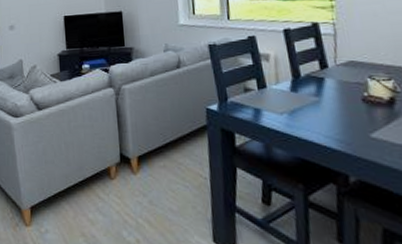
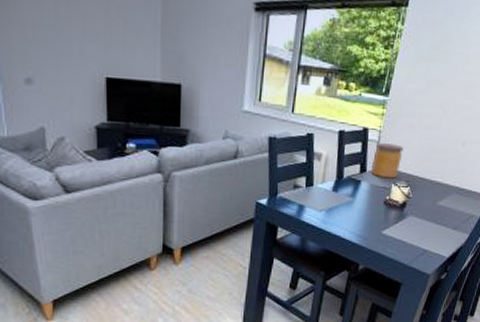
jar: none [332,34,373,73] -> present [370,142,404,179]

